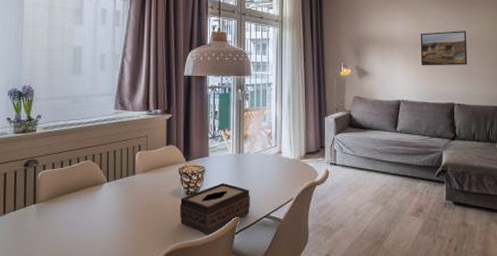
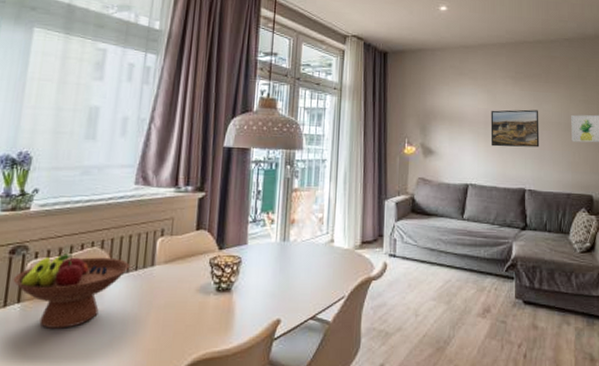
fruit bowl: none [29,166,115,224] -> present [13,254,129,328]
tissue box: present [179,183,250,234] -> none [206,277,294,341]

